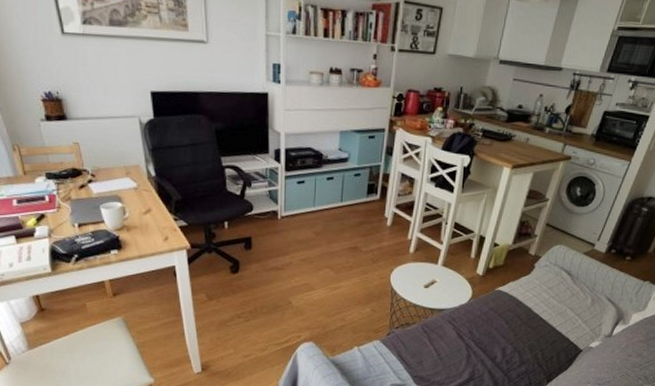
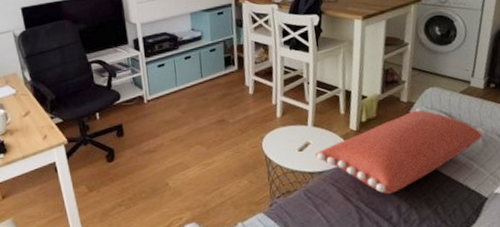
pillow: none [439,263,596,337] -> present [315,108,485,195]

